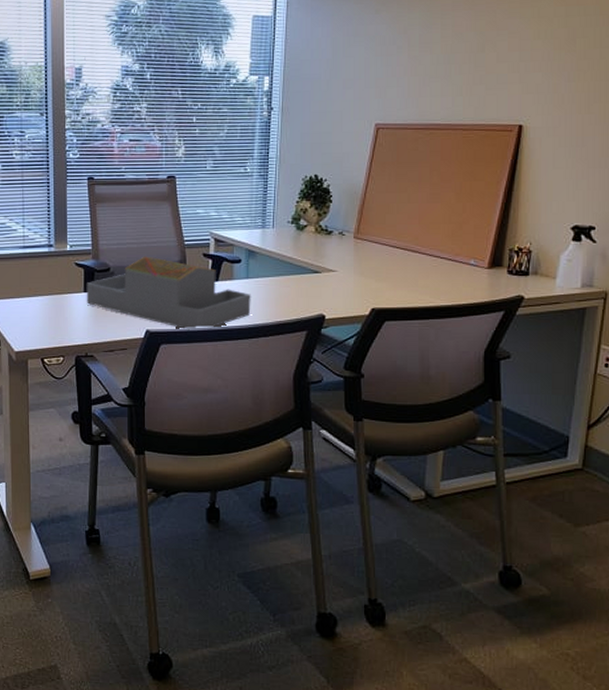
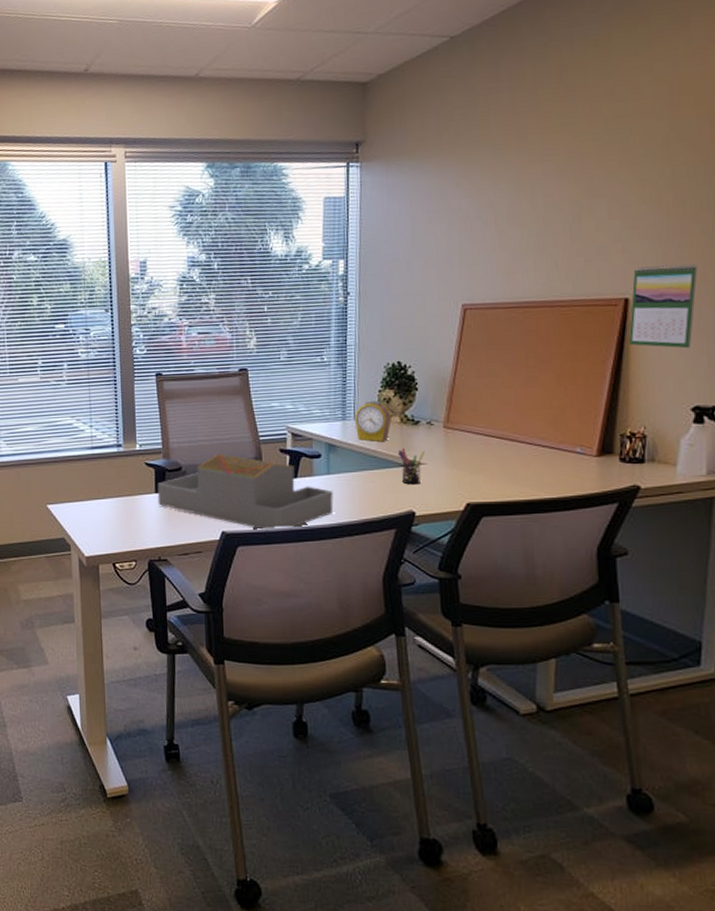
alarm clock: none [273,210,308,249] -> present [354,400,393,442]
pen holder: none [311,255,336,290] -> present [397,447,425,485]
calendar: none [520,95,583,173] -> present [628,263,698,349]

